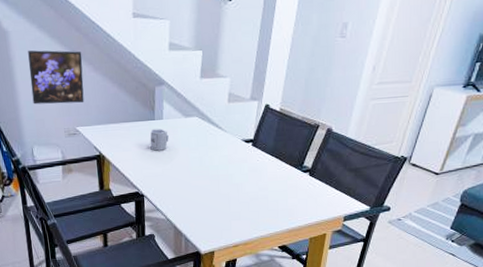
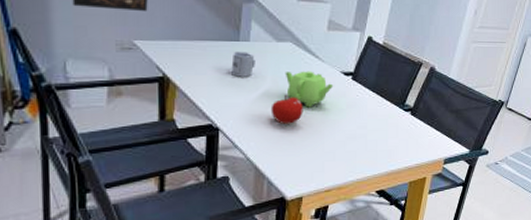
fruit: none [183,163,211,189] -> present [270,94,303,124]
teapot: none [193,141,236,174] -> present [285,71,334,107]

